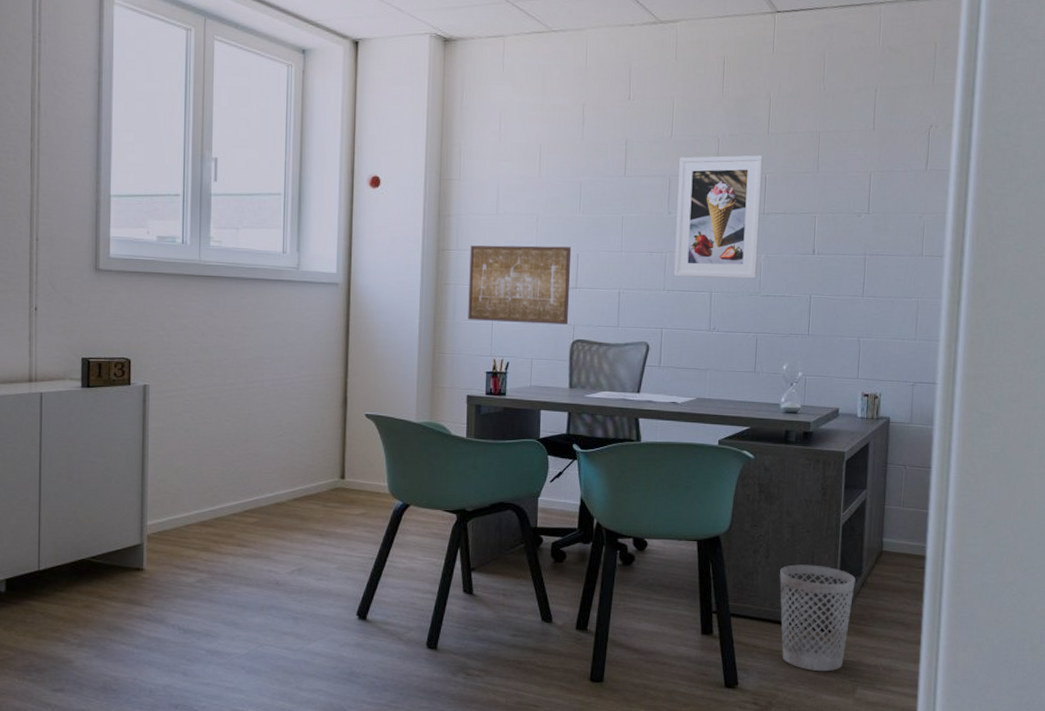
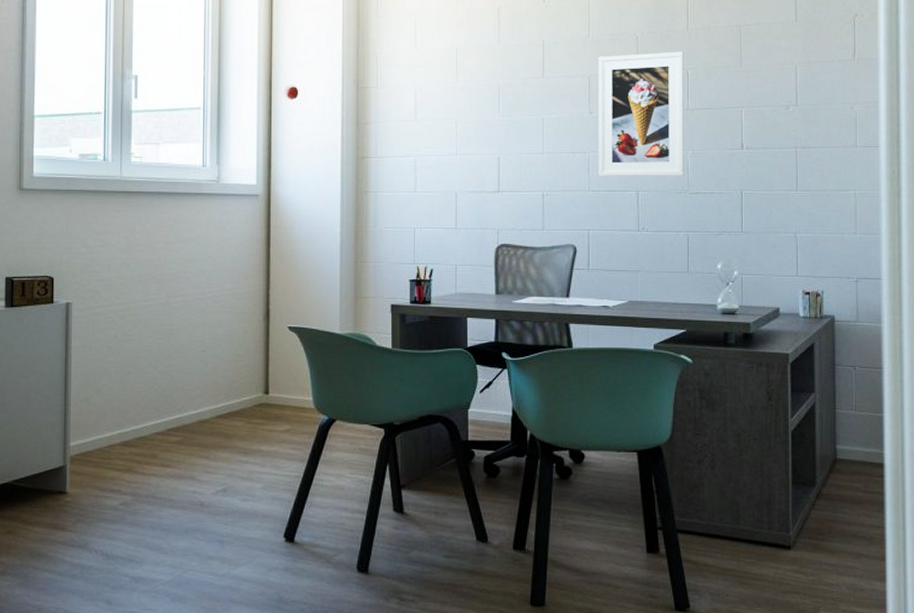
wall art: present [468,245,572,325] -> none [389,150,493,229]
wastebasket: present [780,564,856,672] -> none [728,475,810,592]

